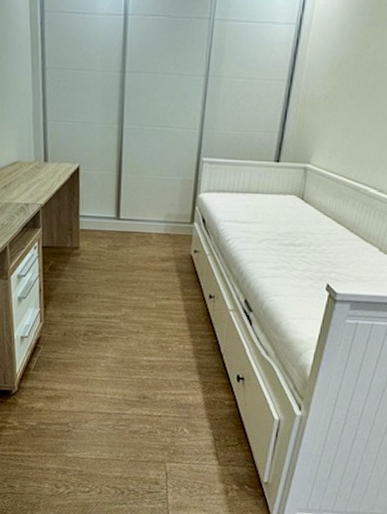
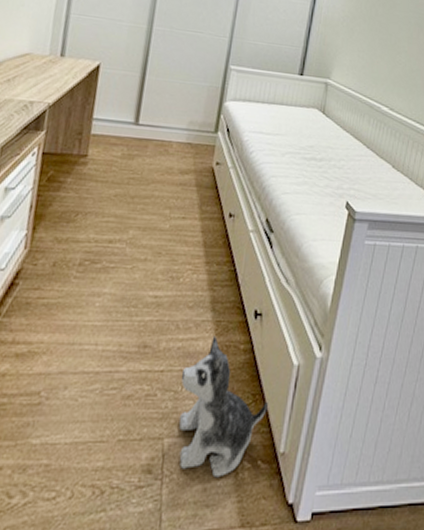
plush toy: none [176,393,252,493] -> present [179,335,268,478]

